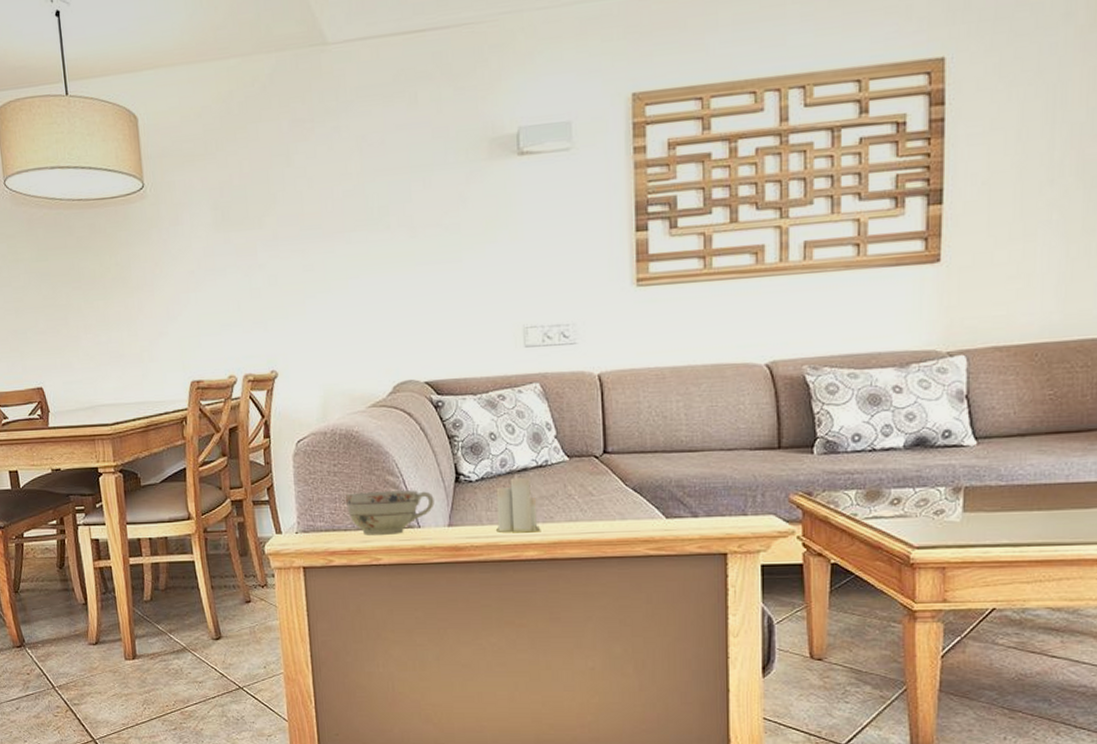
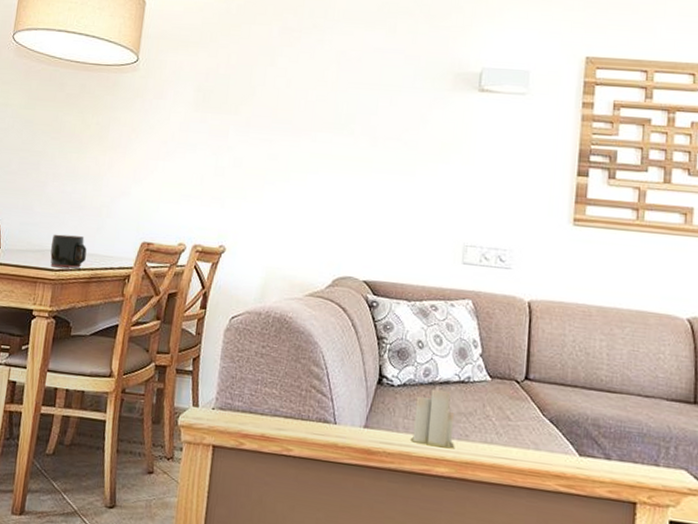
mug: none [99,386,138,421] -> present [50,234,87,269]
teacup: present [344,490,434,536] -> none [267,377,355,428]

